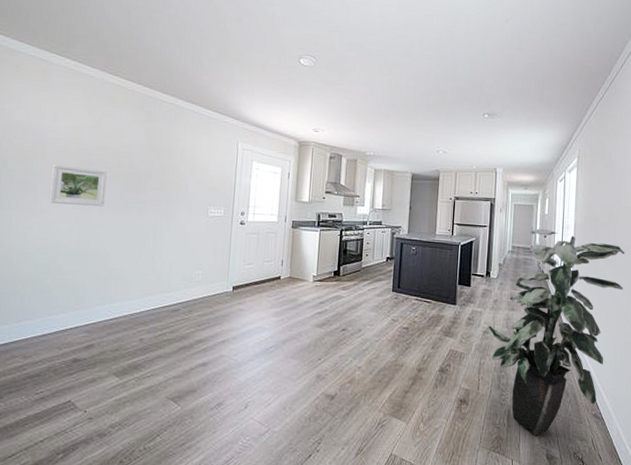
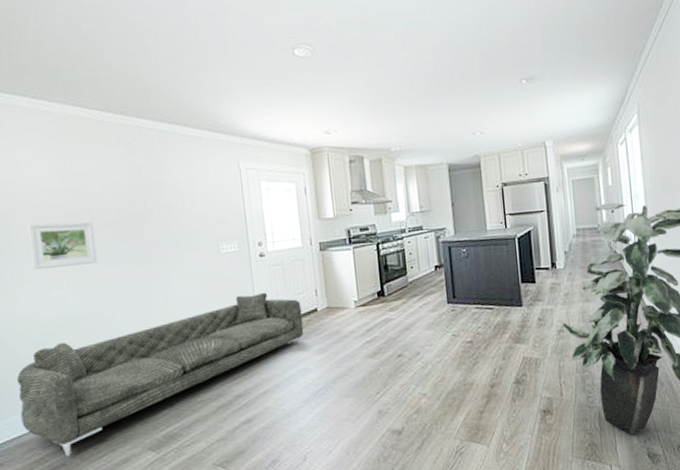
sofa: none [11,255,268,369] -> present [17,292,304,457]

